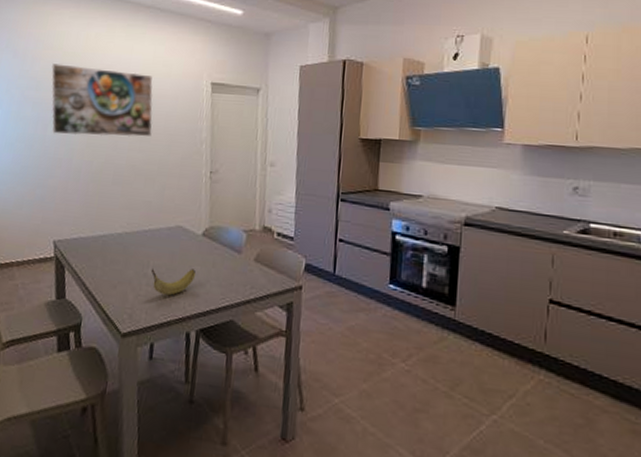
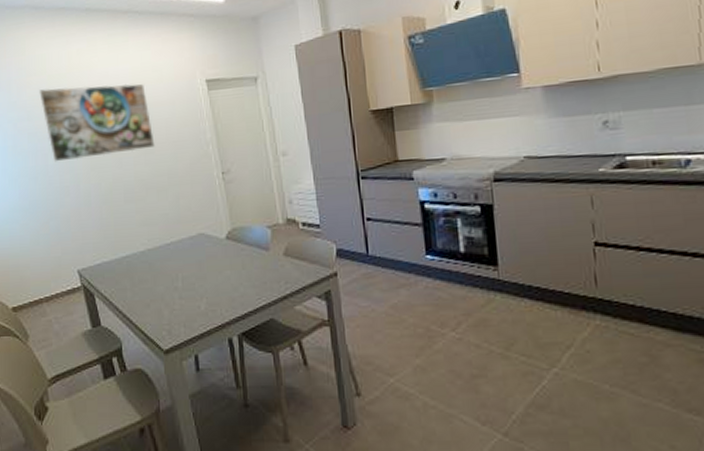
fruit: present [150,269,196,296] -> none [181,274,228,305]

